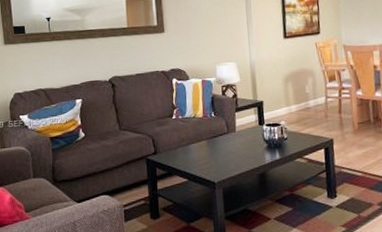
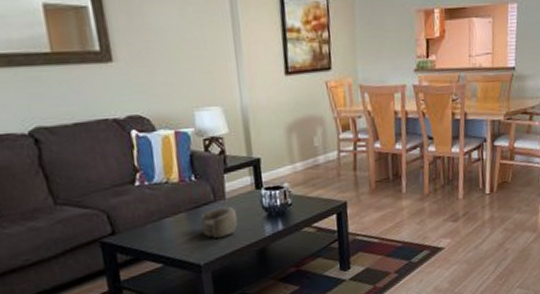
decorative bowl: none [216,137,245,163] -> present [200,206,238,239]

